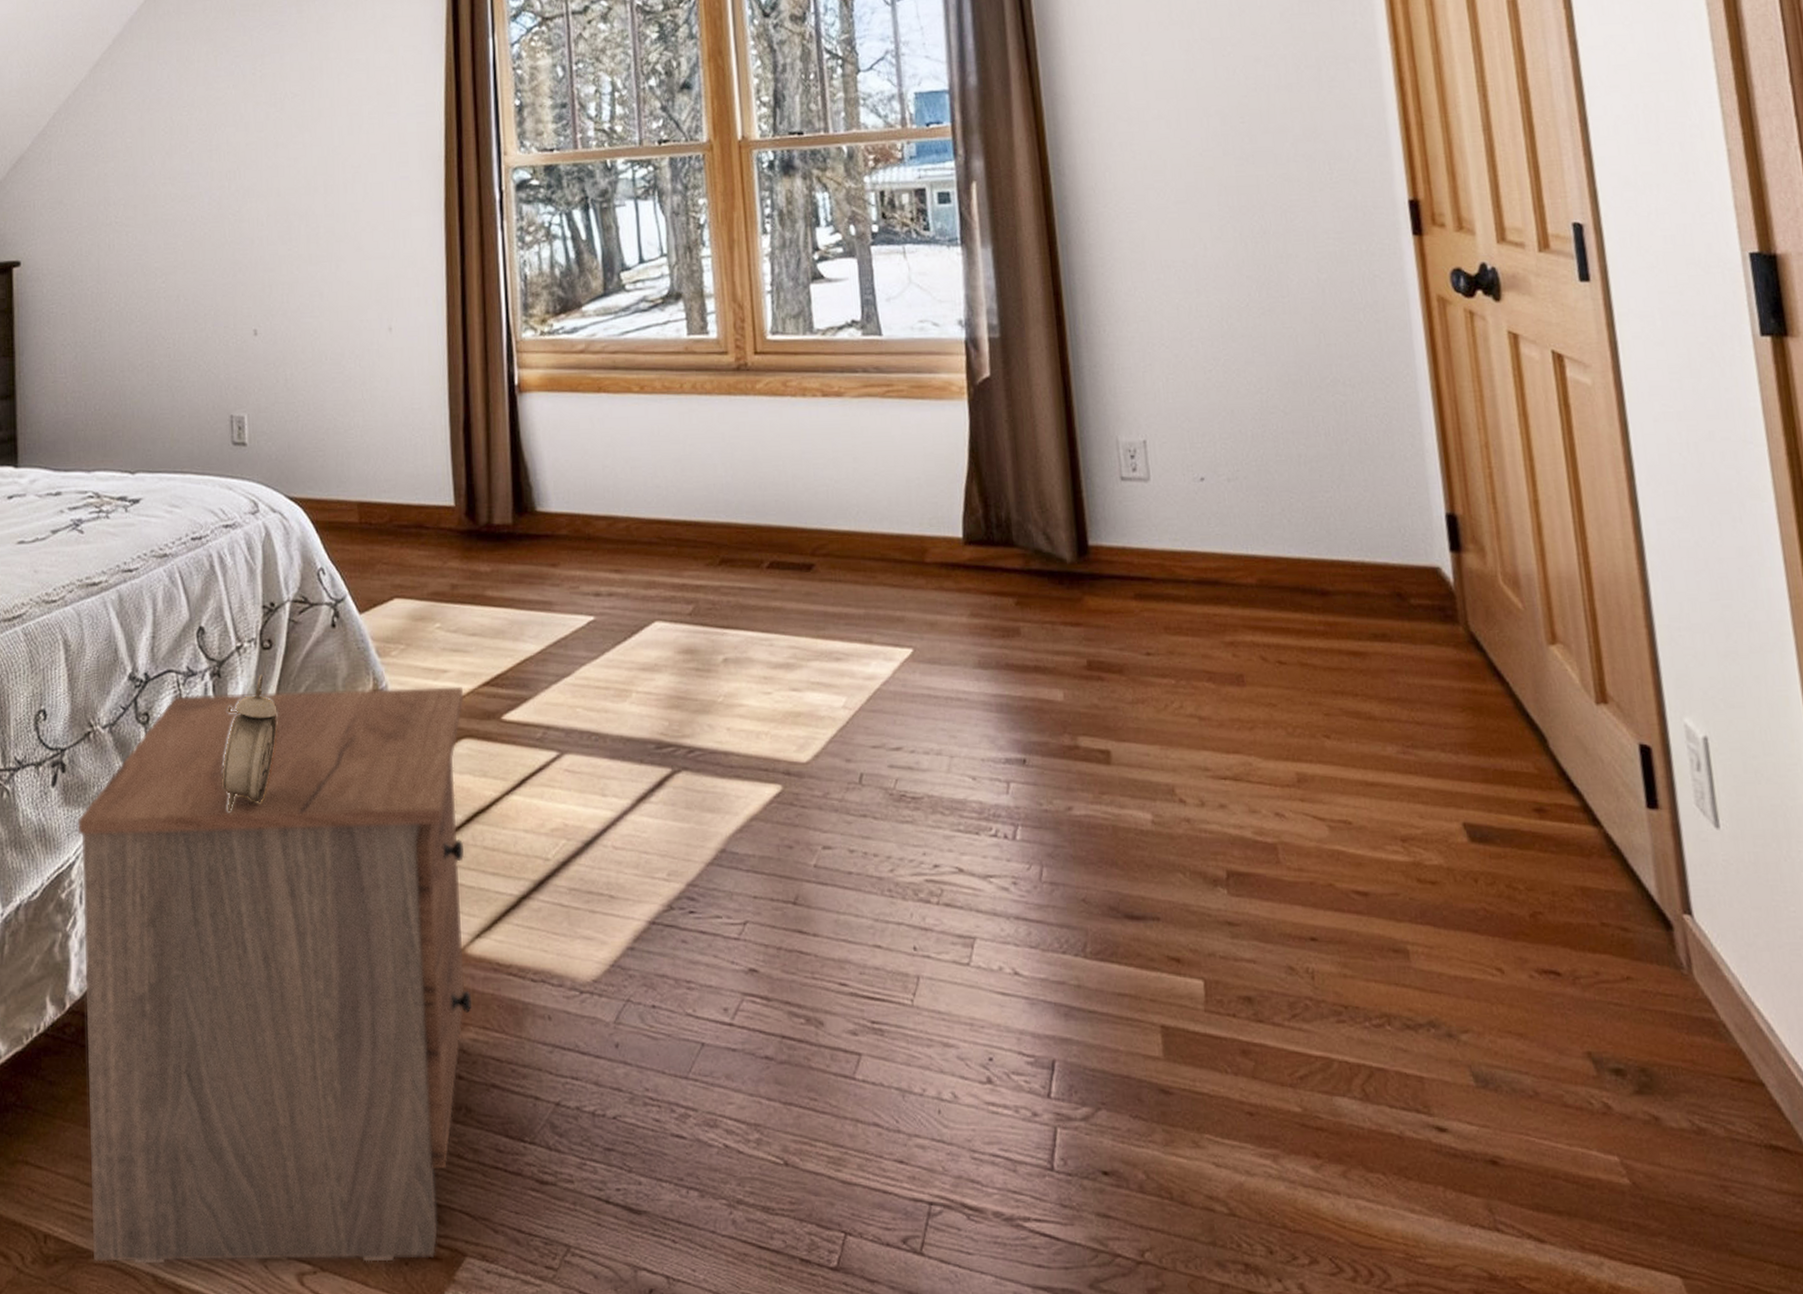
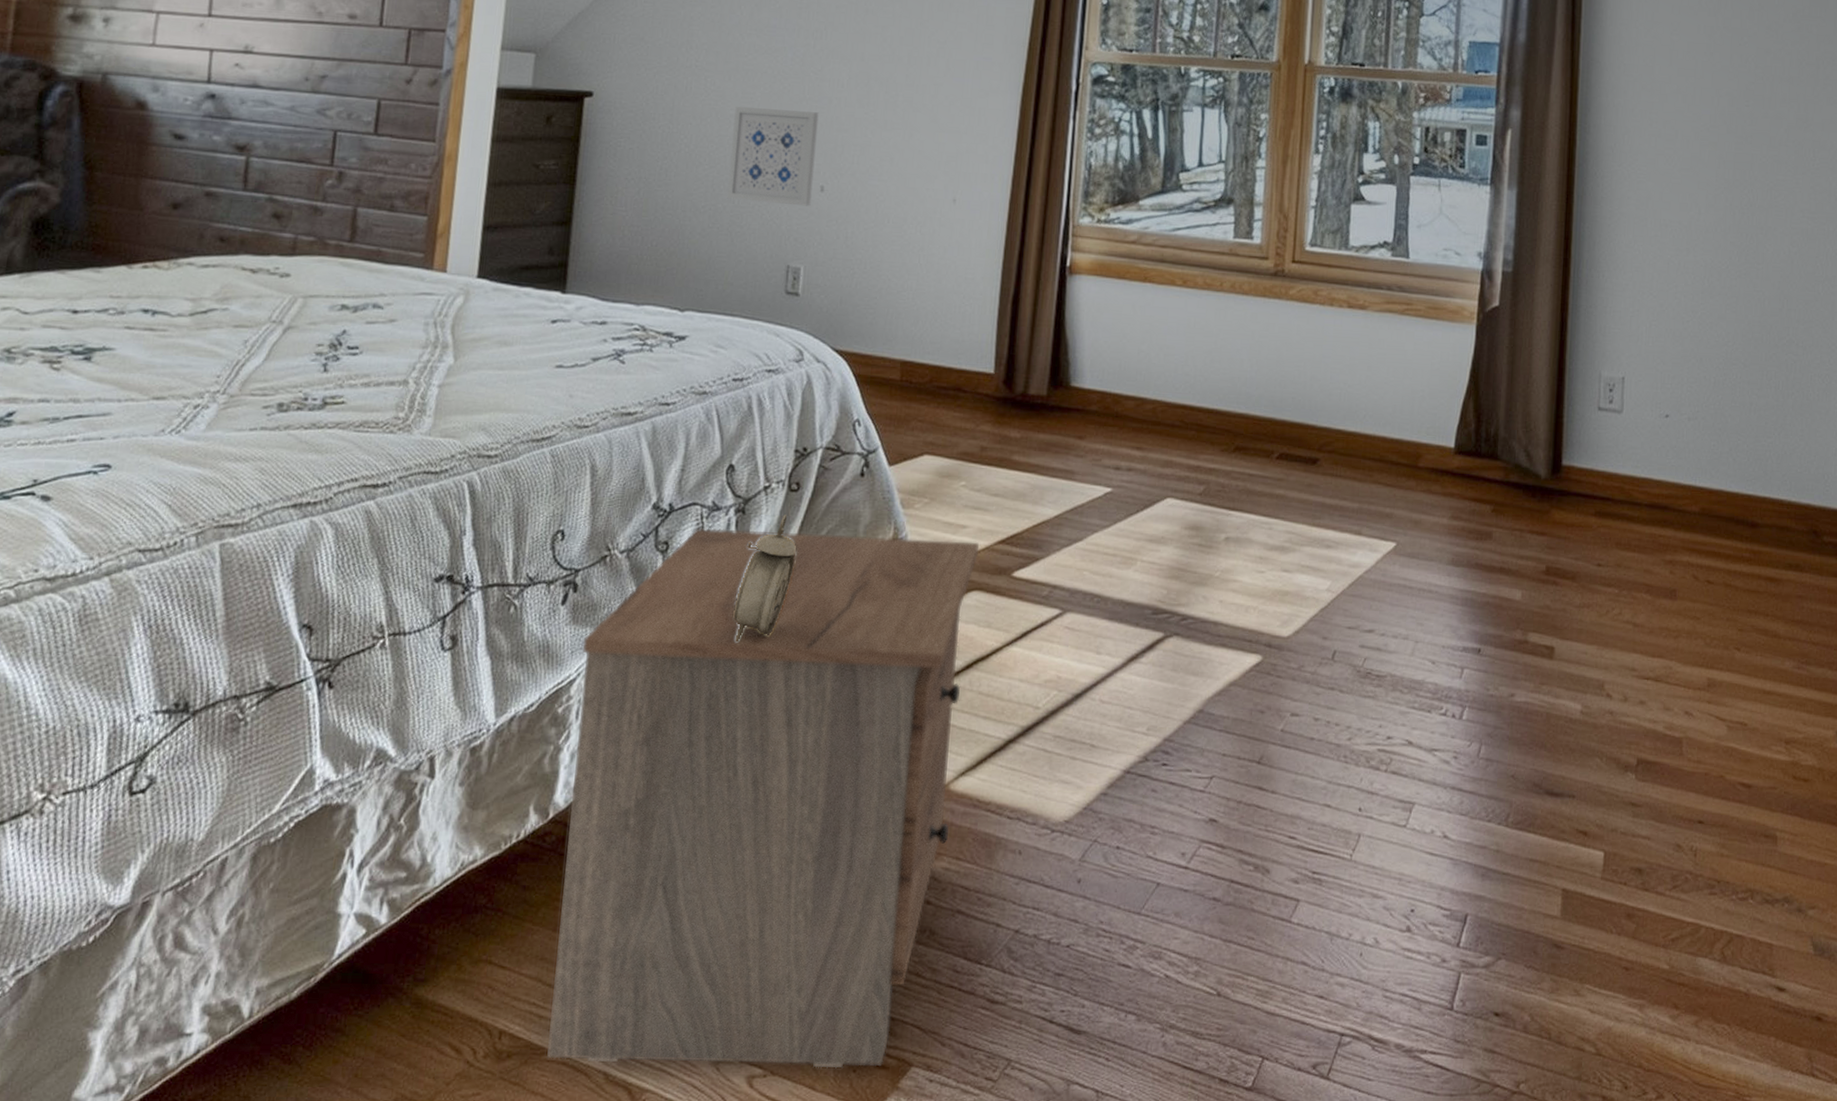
wall art: none [159,255,246,354] -> present [727,106,819,207]

